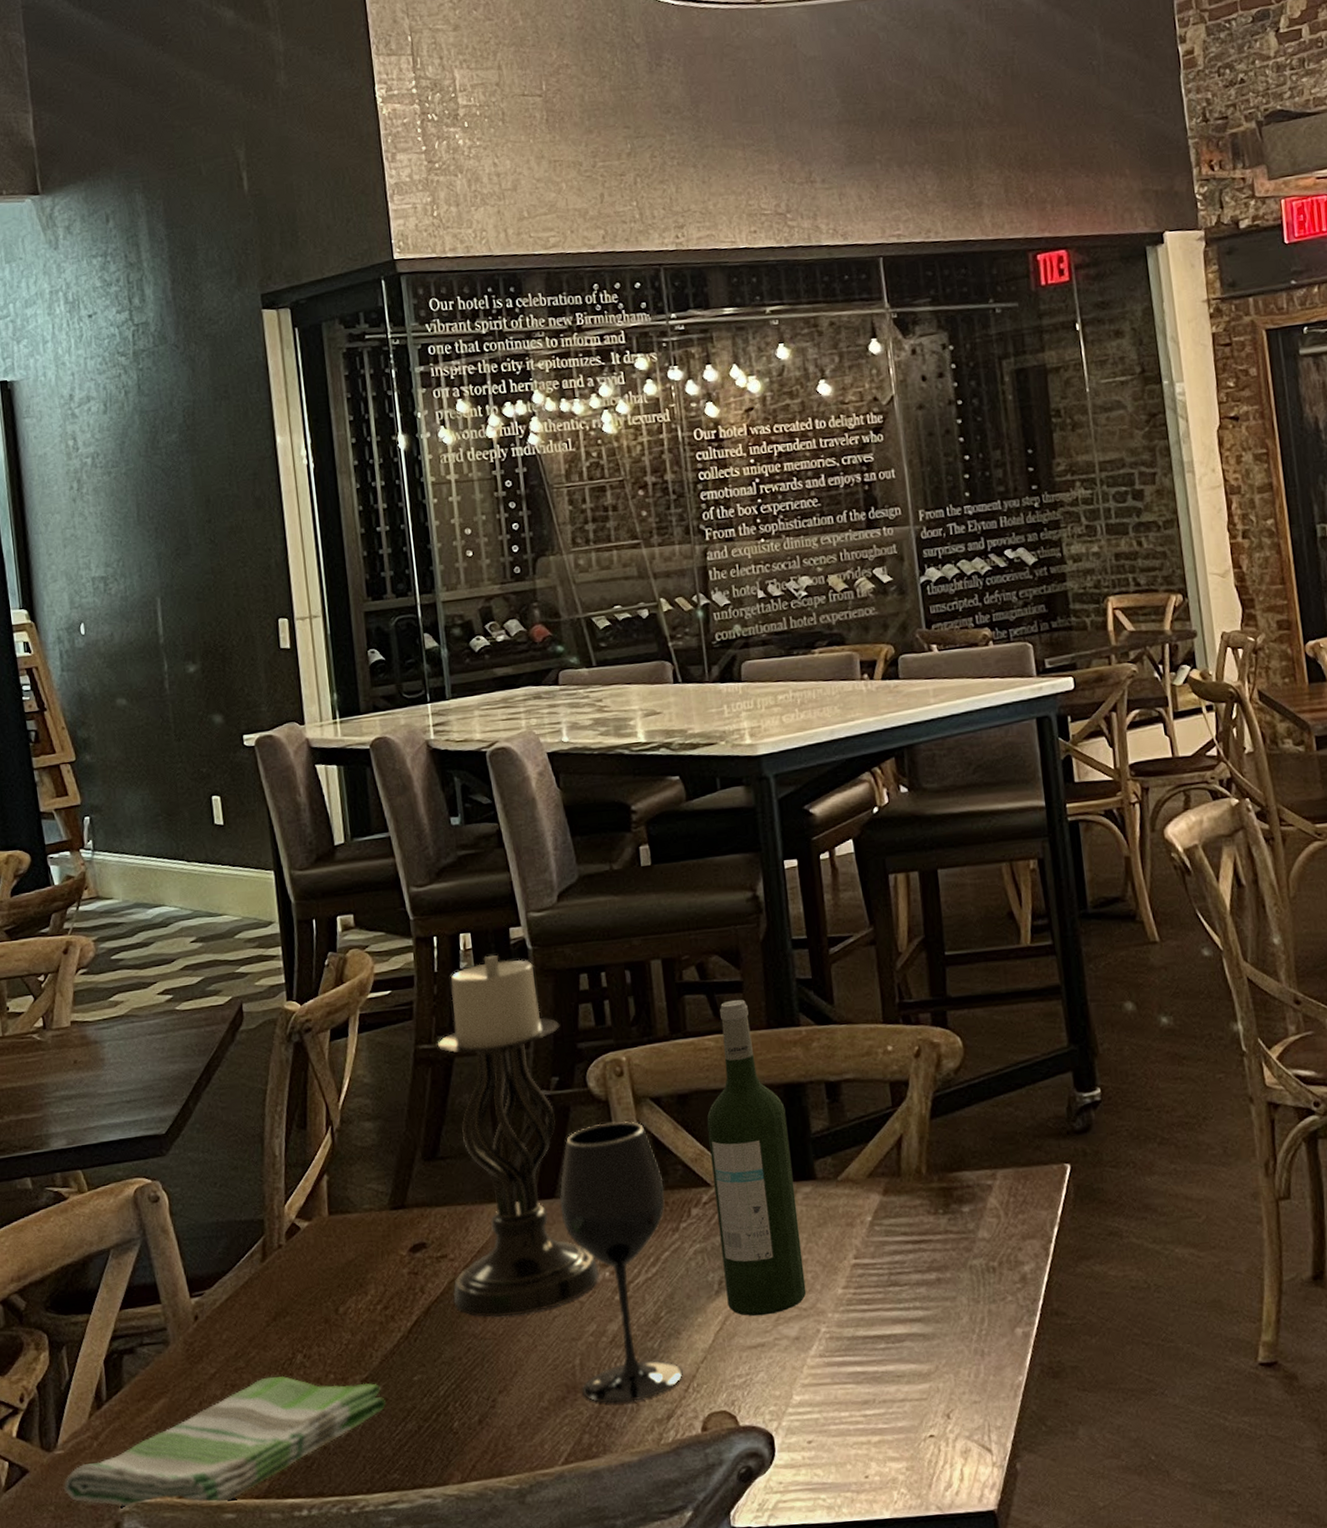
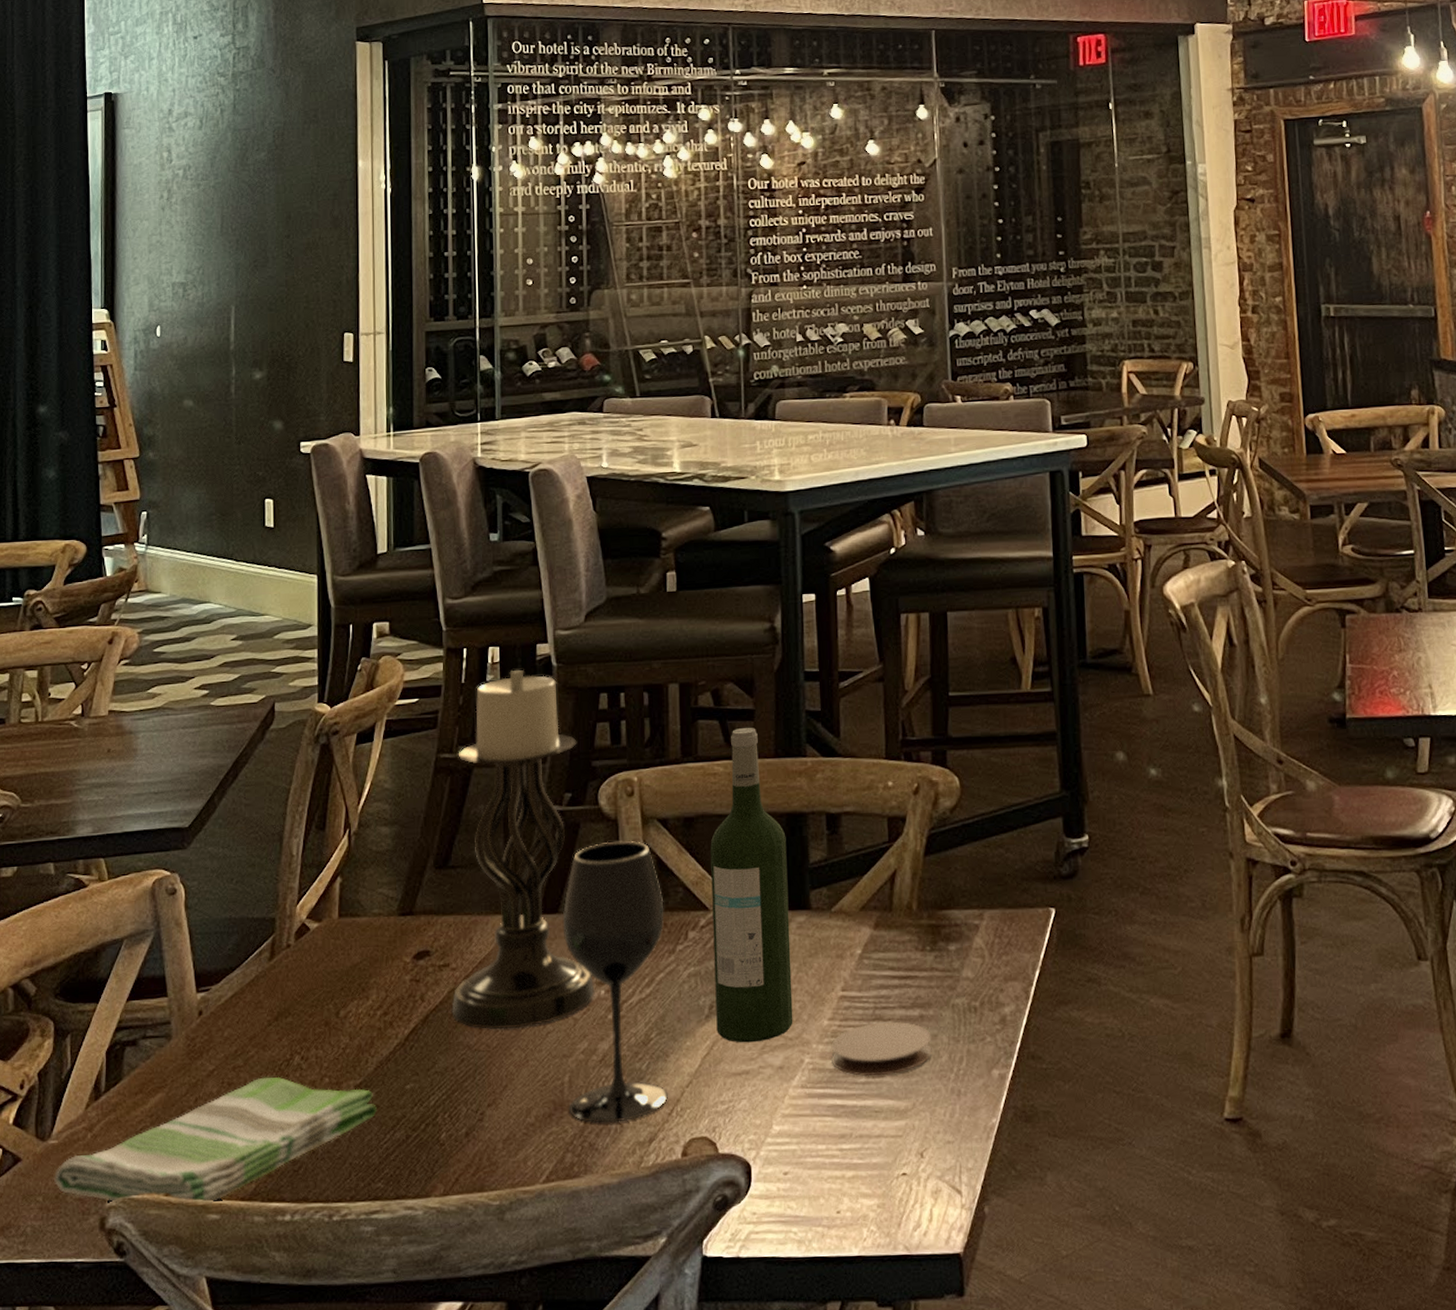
coaster: none [847,1285,952,1343] -> present [831,1021,932,1077]

